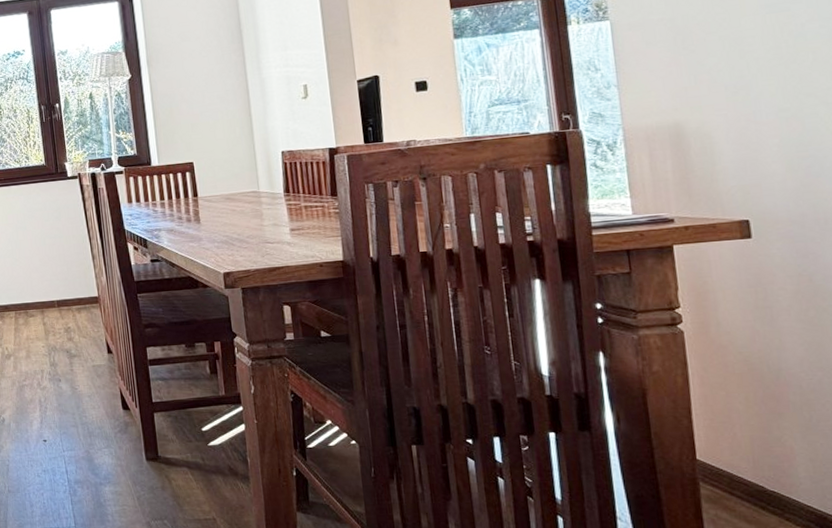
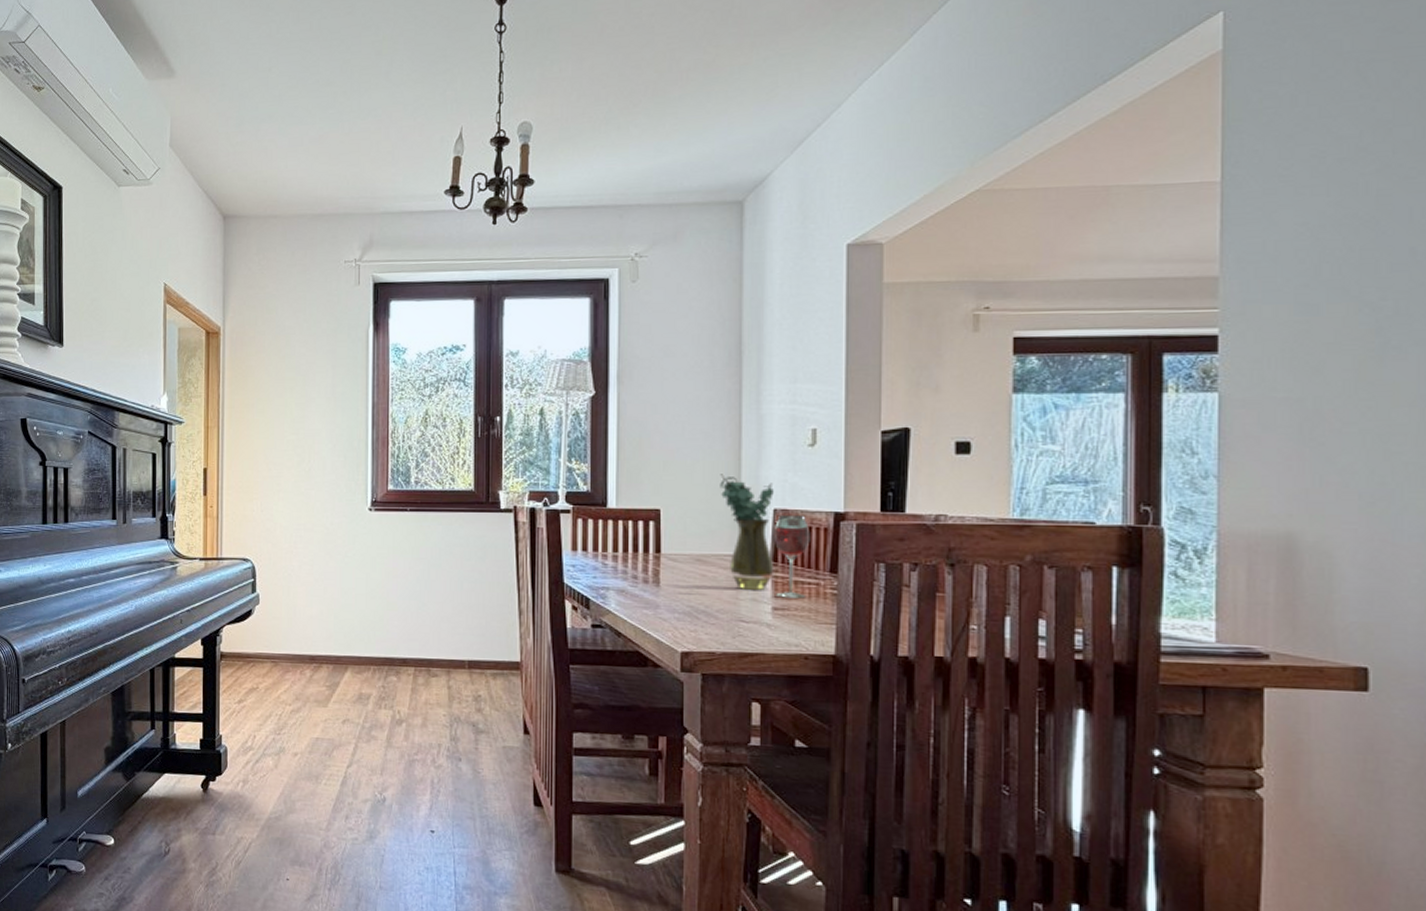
vase: none [236,128,287,218] -> present [720,474,774,590]
wineglass: none [283,154,316,221] -> present [773,515,811,599]

